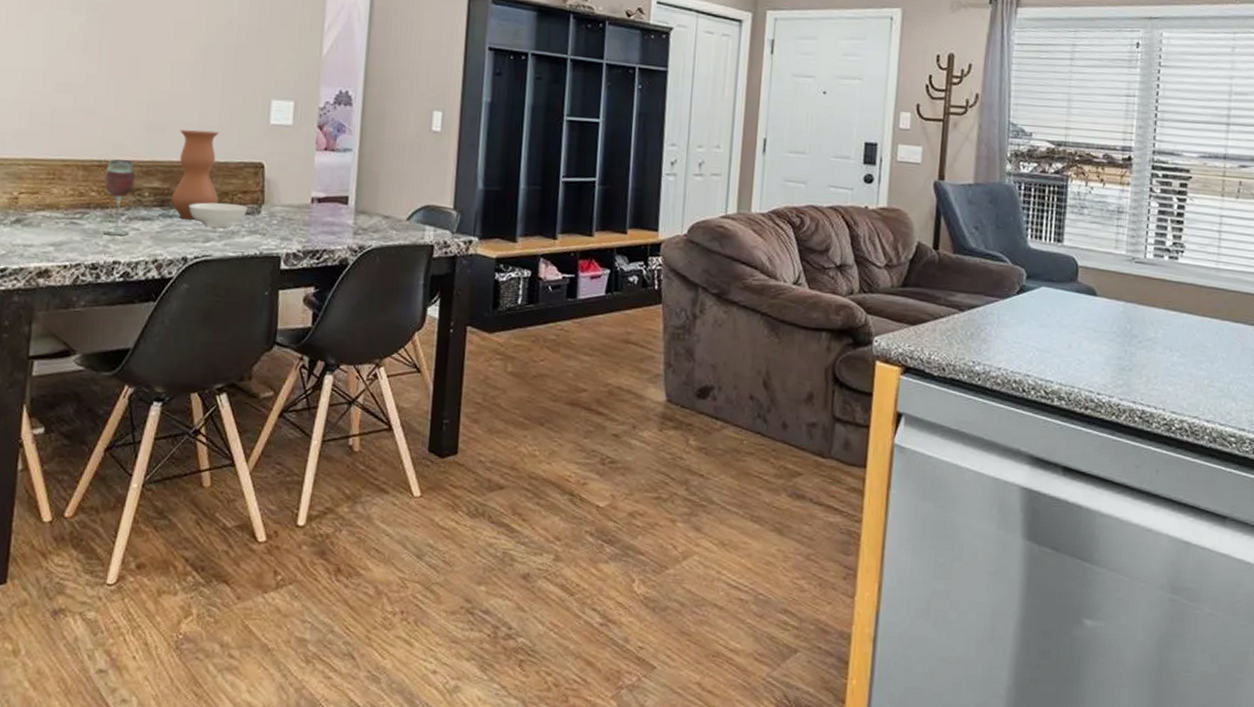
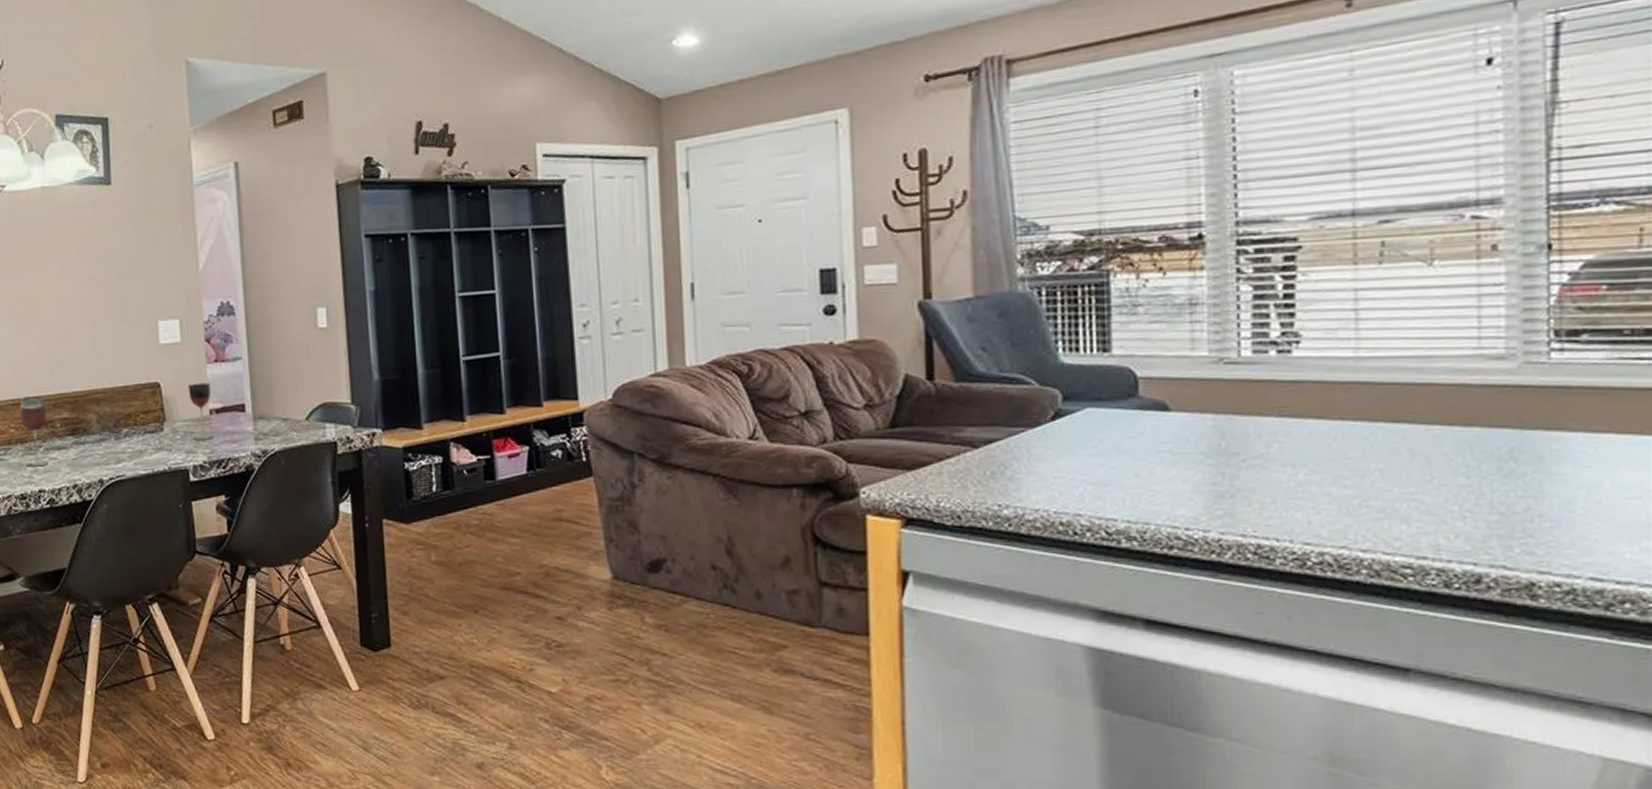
vase: present [171,129,219,220] -> none [78,358,124,444]
bowl: present [188,202,248,228] -> none [97,424,152,449]
wineglass: none [291,169,317,228] -> present [188,382,215,440]

